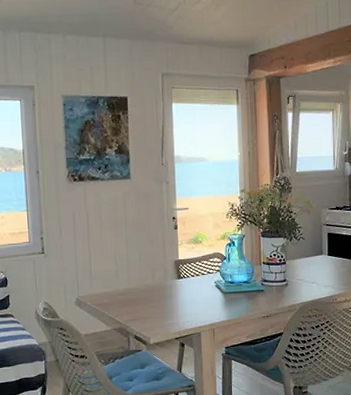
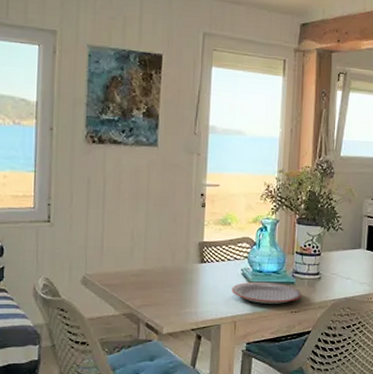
plate: none [207,291,272,311] -> present [231,281,302,304]

